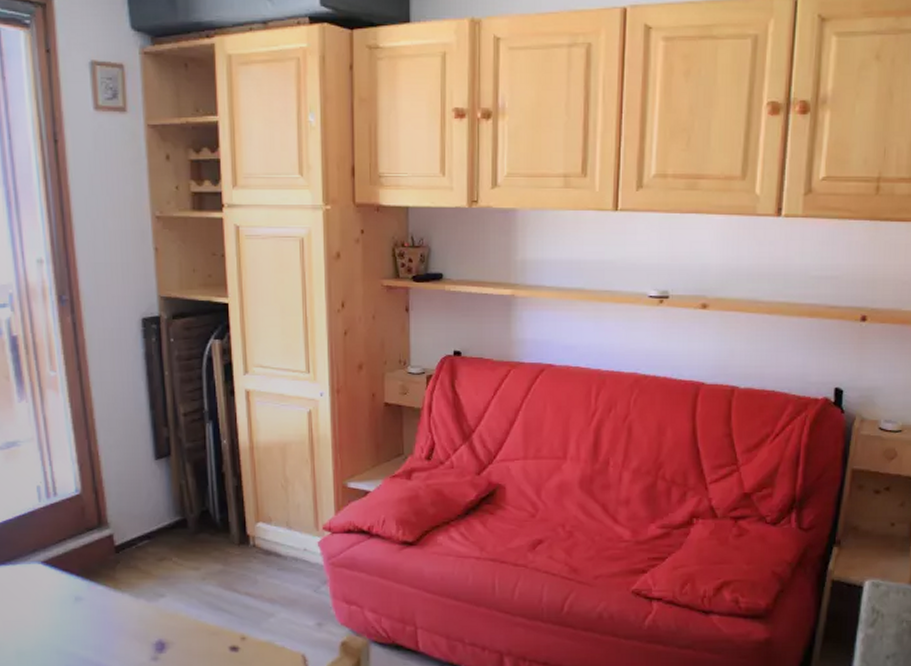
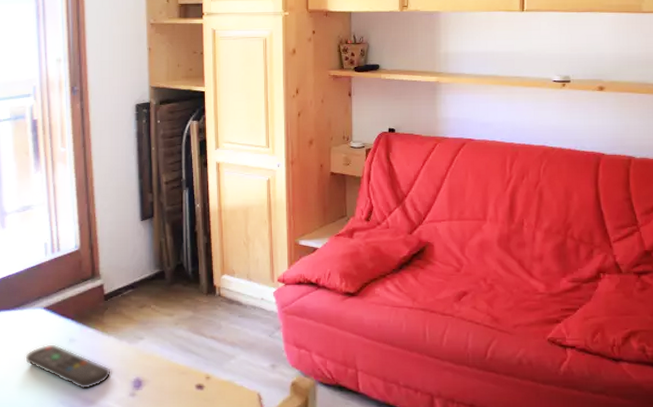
remote control: none [22,603,128,654] -> present [25,344,111,390]

